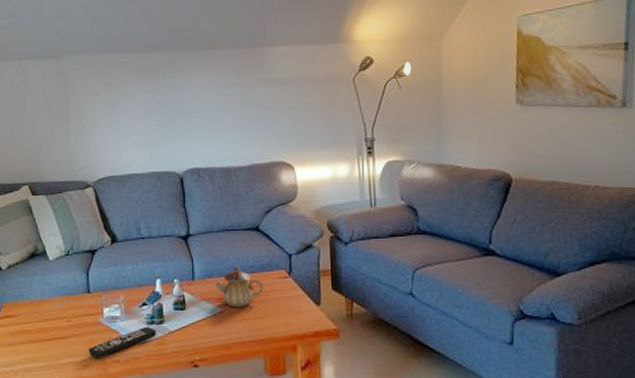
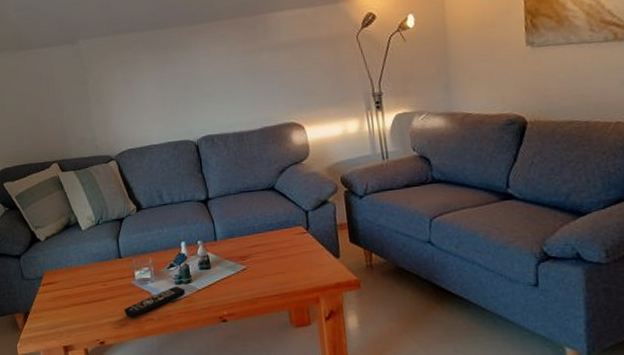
teapot: present [215,267,264,307] -> none [237,226,283,264]

